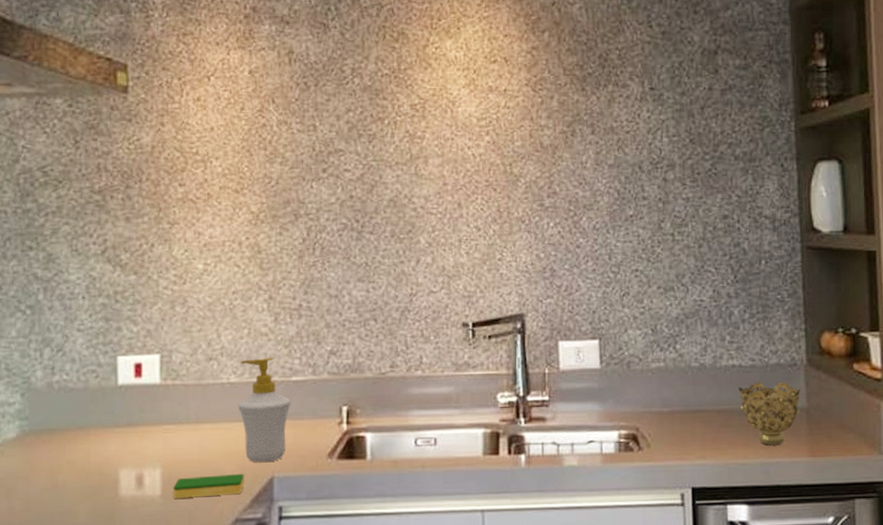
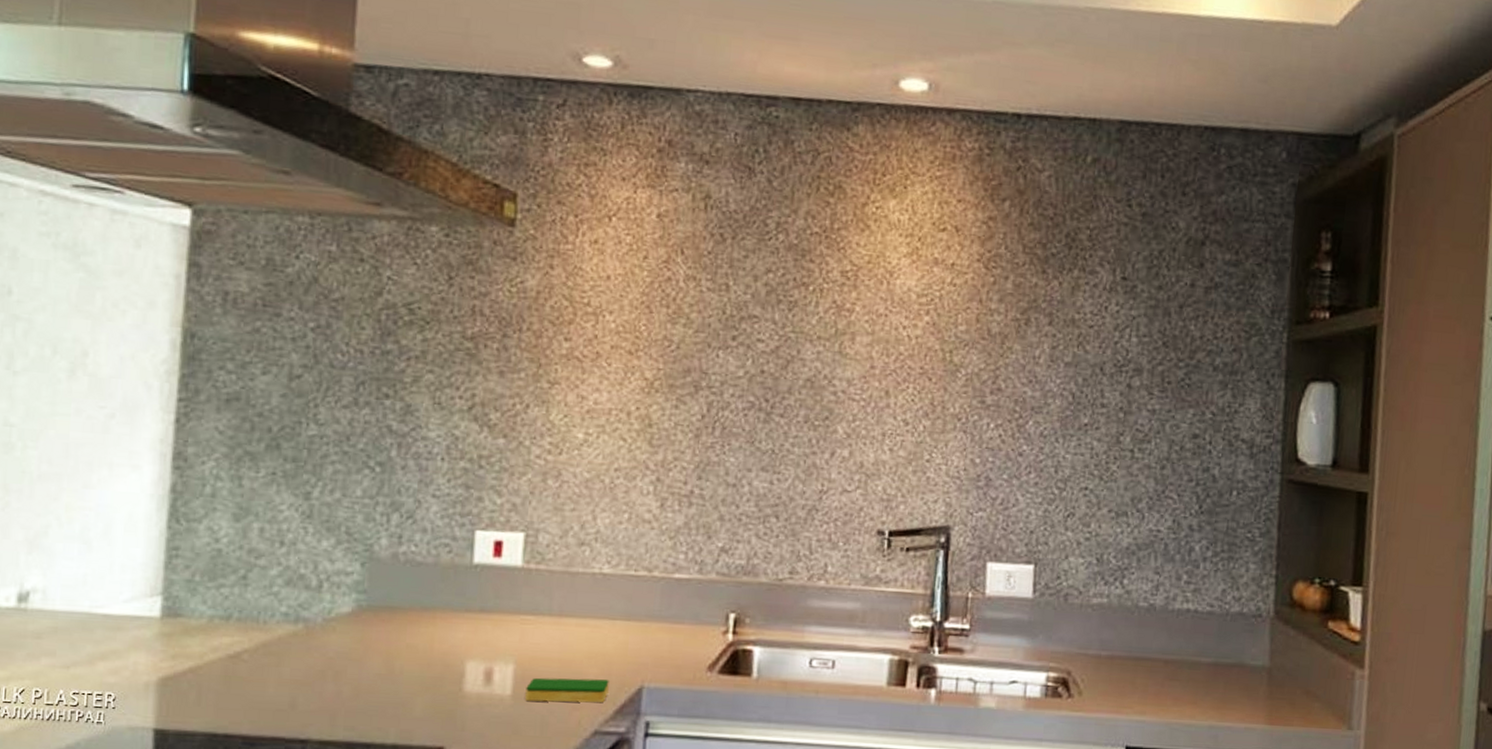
soap bottle: present [237,357,290,463] -> none [609,548,670,670]
decorative bowl: present [738,381,800,445] -> none [1191,631,1264,707]

